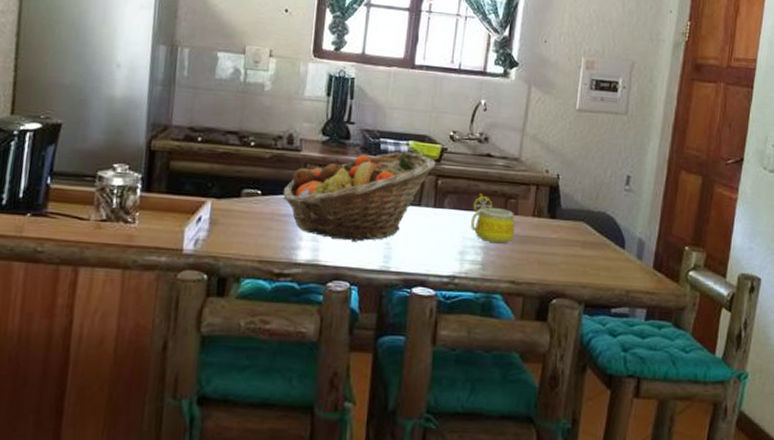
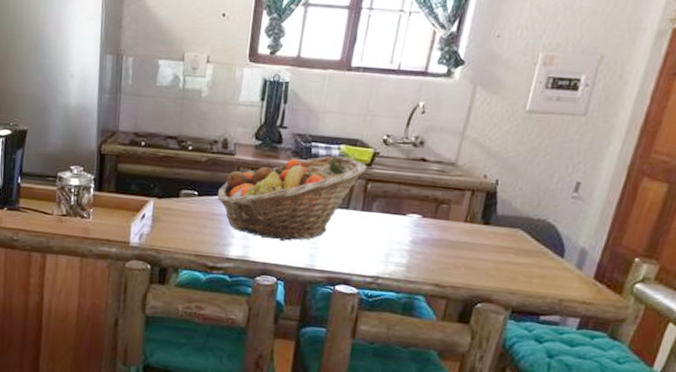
mug: present [470,193,515,243] -> none [397,198,446,247]

